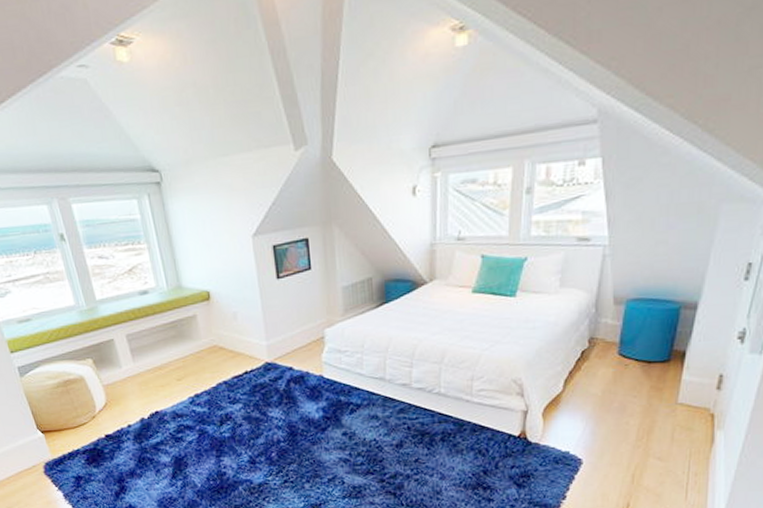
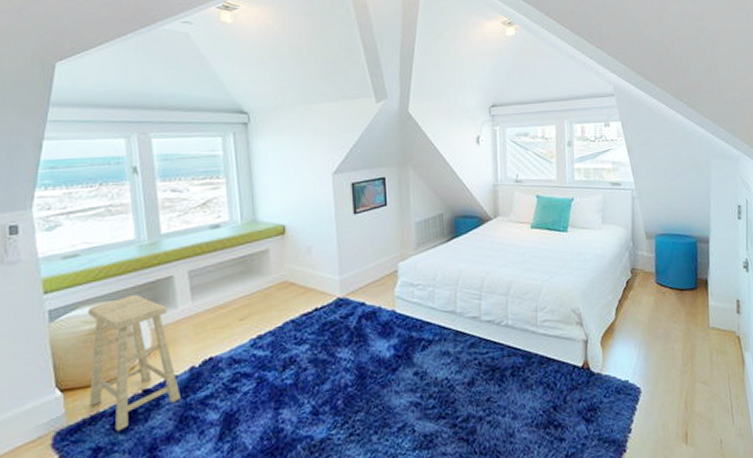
stool: none [48,355,137,466] -> present [88,294,181,432]

